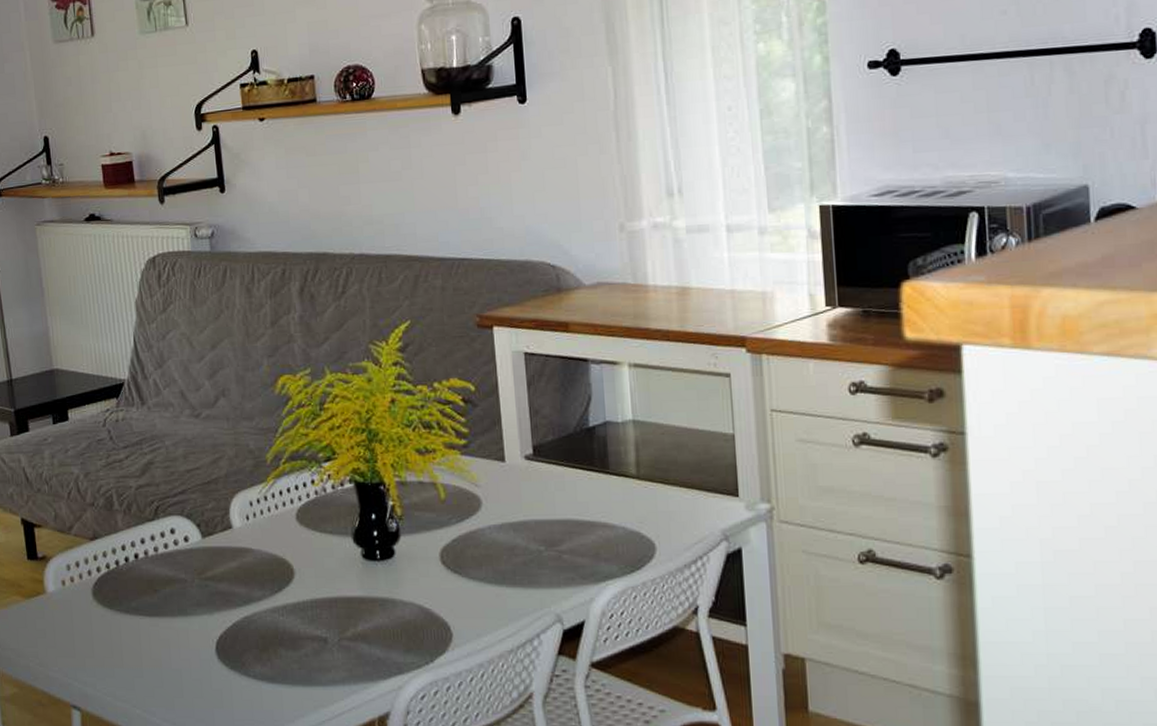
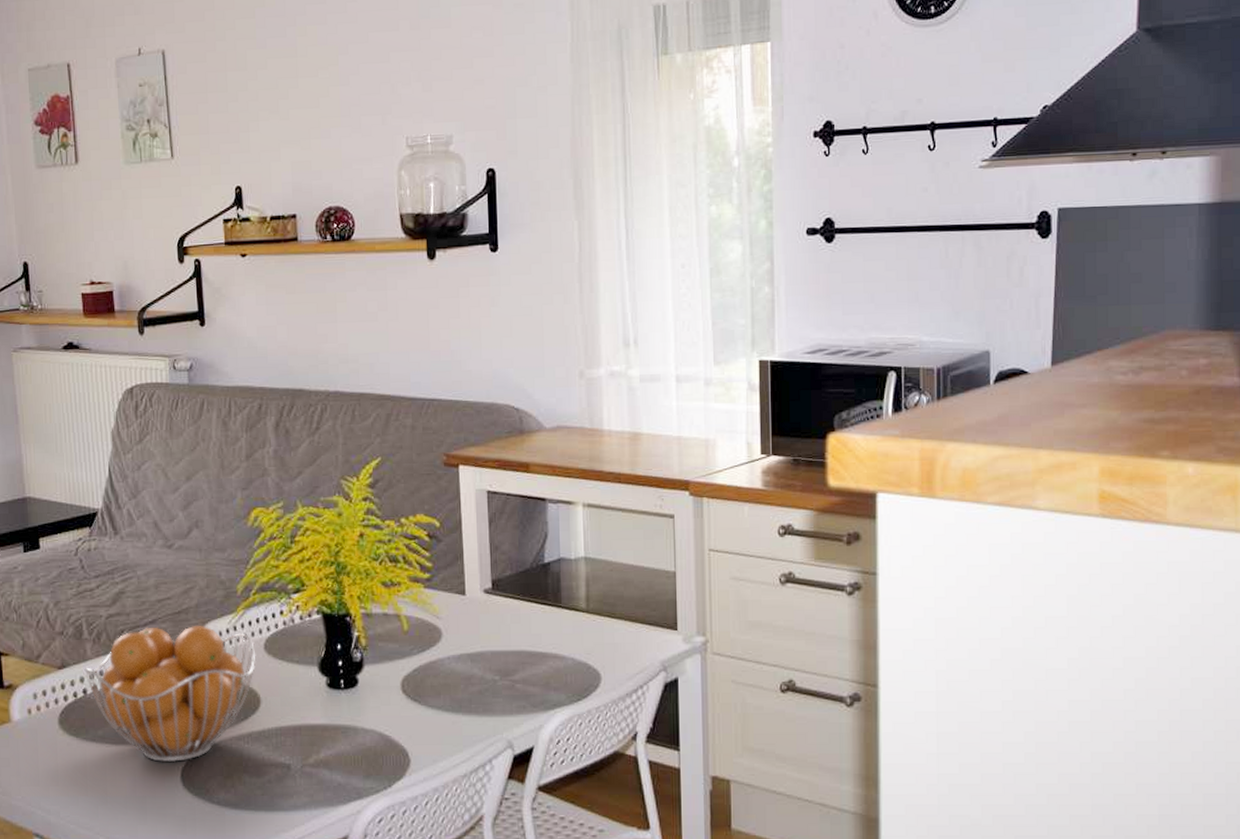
fruit basket: none [116,495,288,635] -> present [84,625,256,763]

